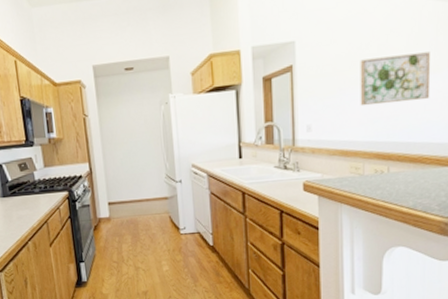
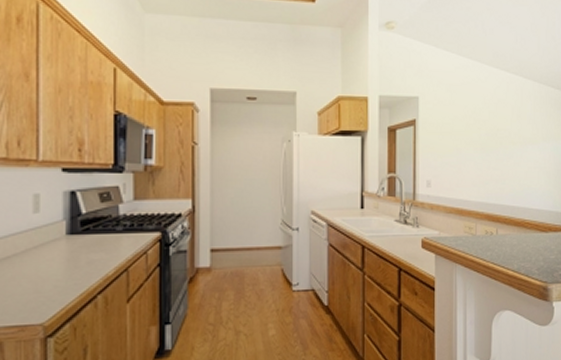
wall art: present [360,52,431,107] -> none [473,123,530,168]

